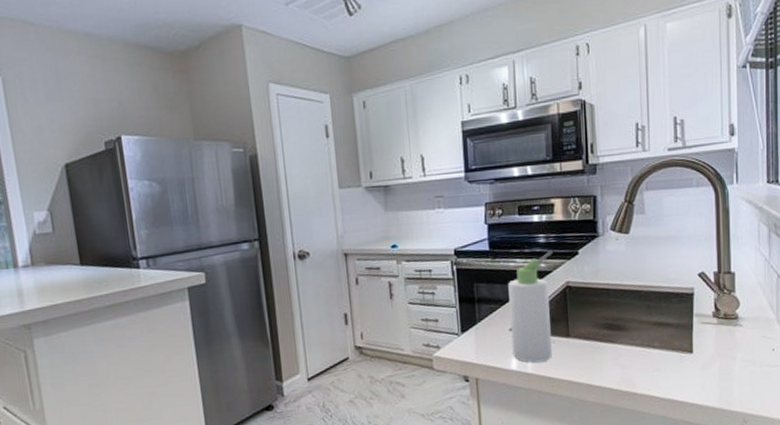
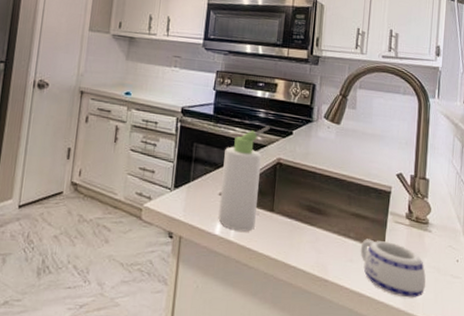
mug: none [667,344,742,396] -> present [360,239,426,298]

